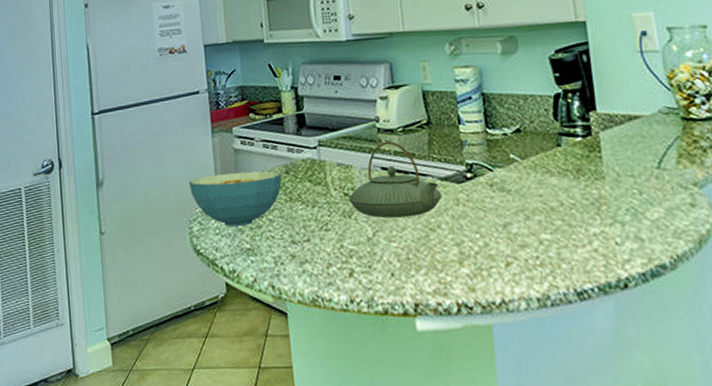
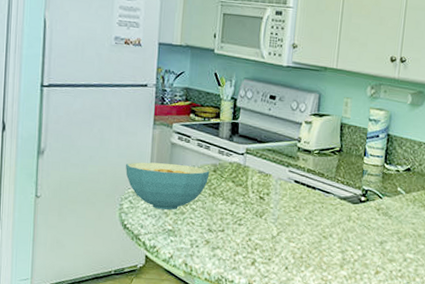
teapot: present [348,141,442,218] -> none [262,159,339,225]

